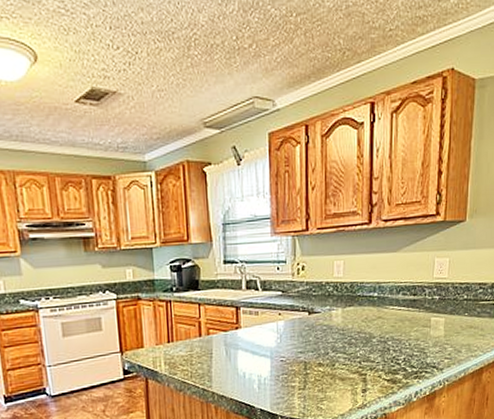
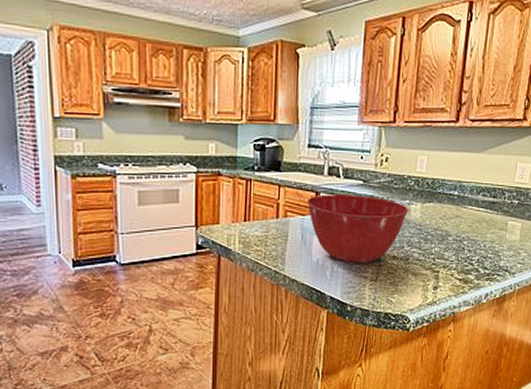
mixing bowl: none [227,306,331,374] -> present [306,194,409,264]

